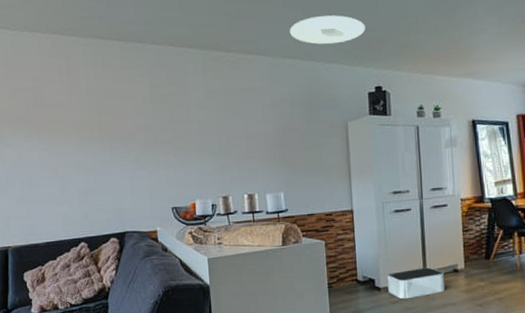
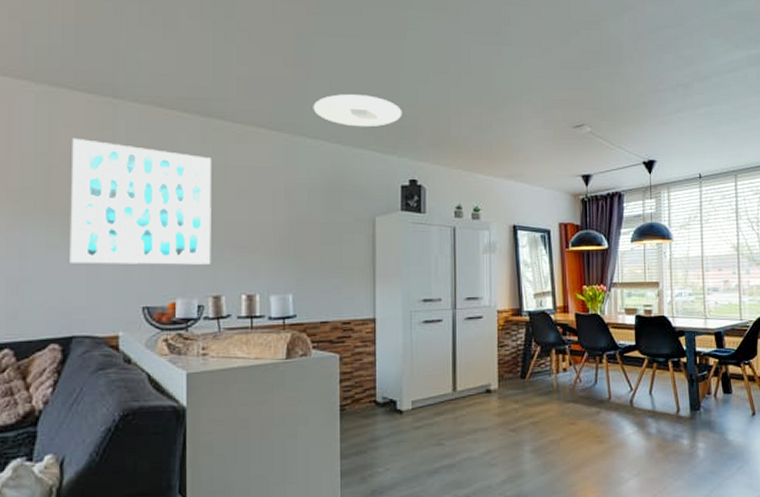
wall art: none [111,77,219,176] -> present [70,137,211,265]
storage bin: present [387,267,445,299] -> none [411,387,476,424]

